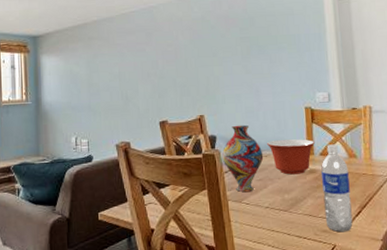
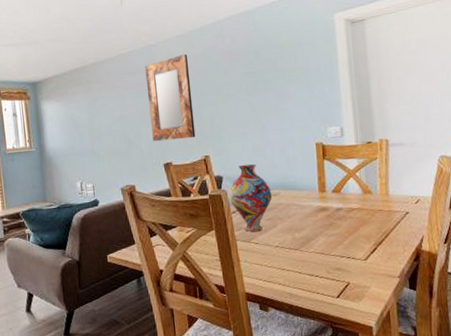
home mirror: none [145,16,192,100] -> present [144,53,196,142]
mixing bowl: present [266,139,315,175] -> none [275,176,326,213]
water bottle: present [321,144,353,233] -> none [333,180,368,270]

